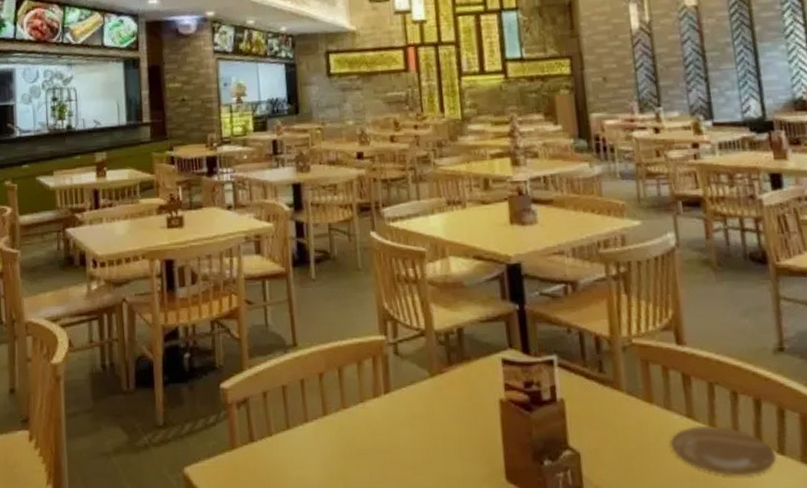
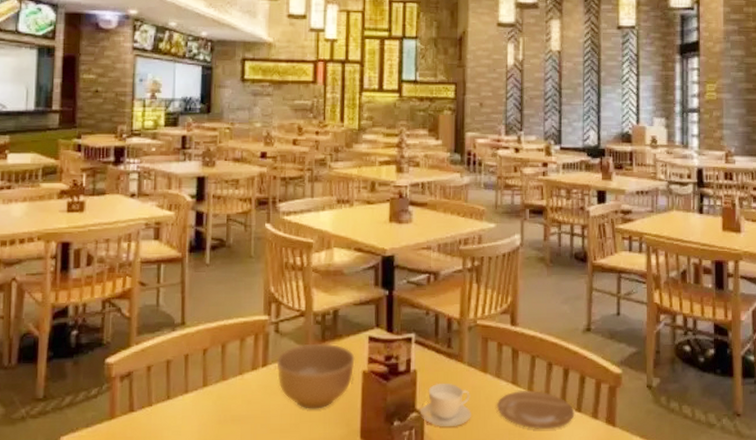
bowl: none [399,367,490,444] -> present [276,343,355,409]
teacup: none [574,415,641,468] -> present [419,383,473,426]

